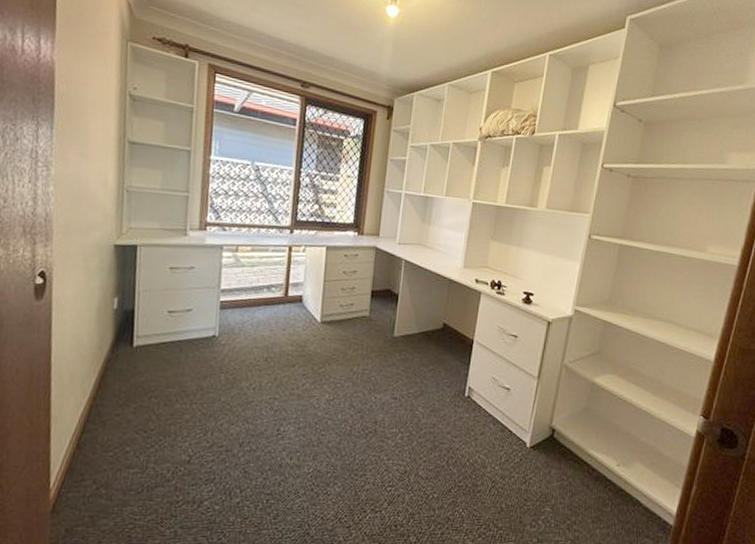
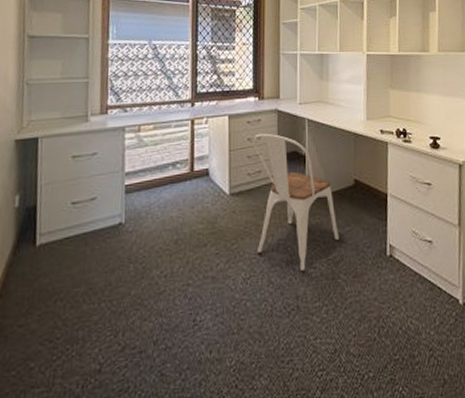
chair: none [342,268,422,402] -> present [253,133,339,273]

